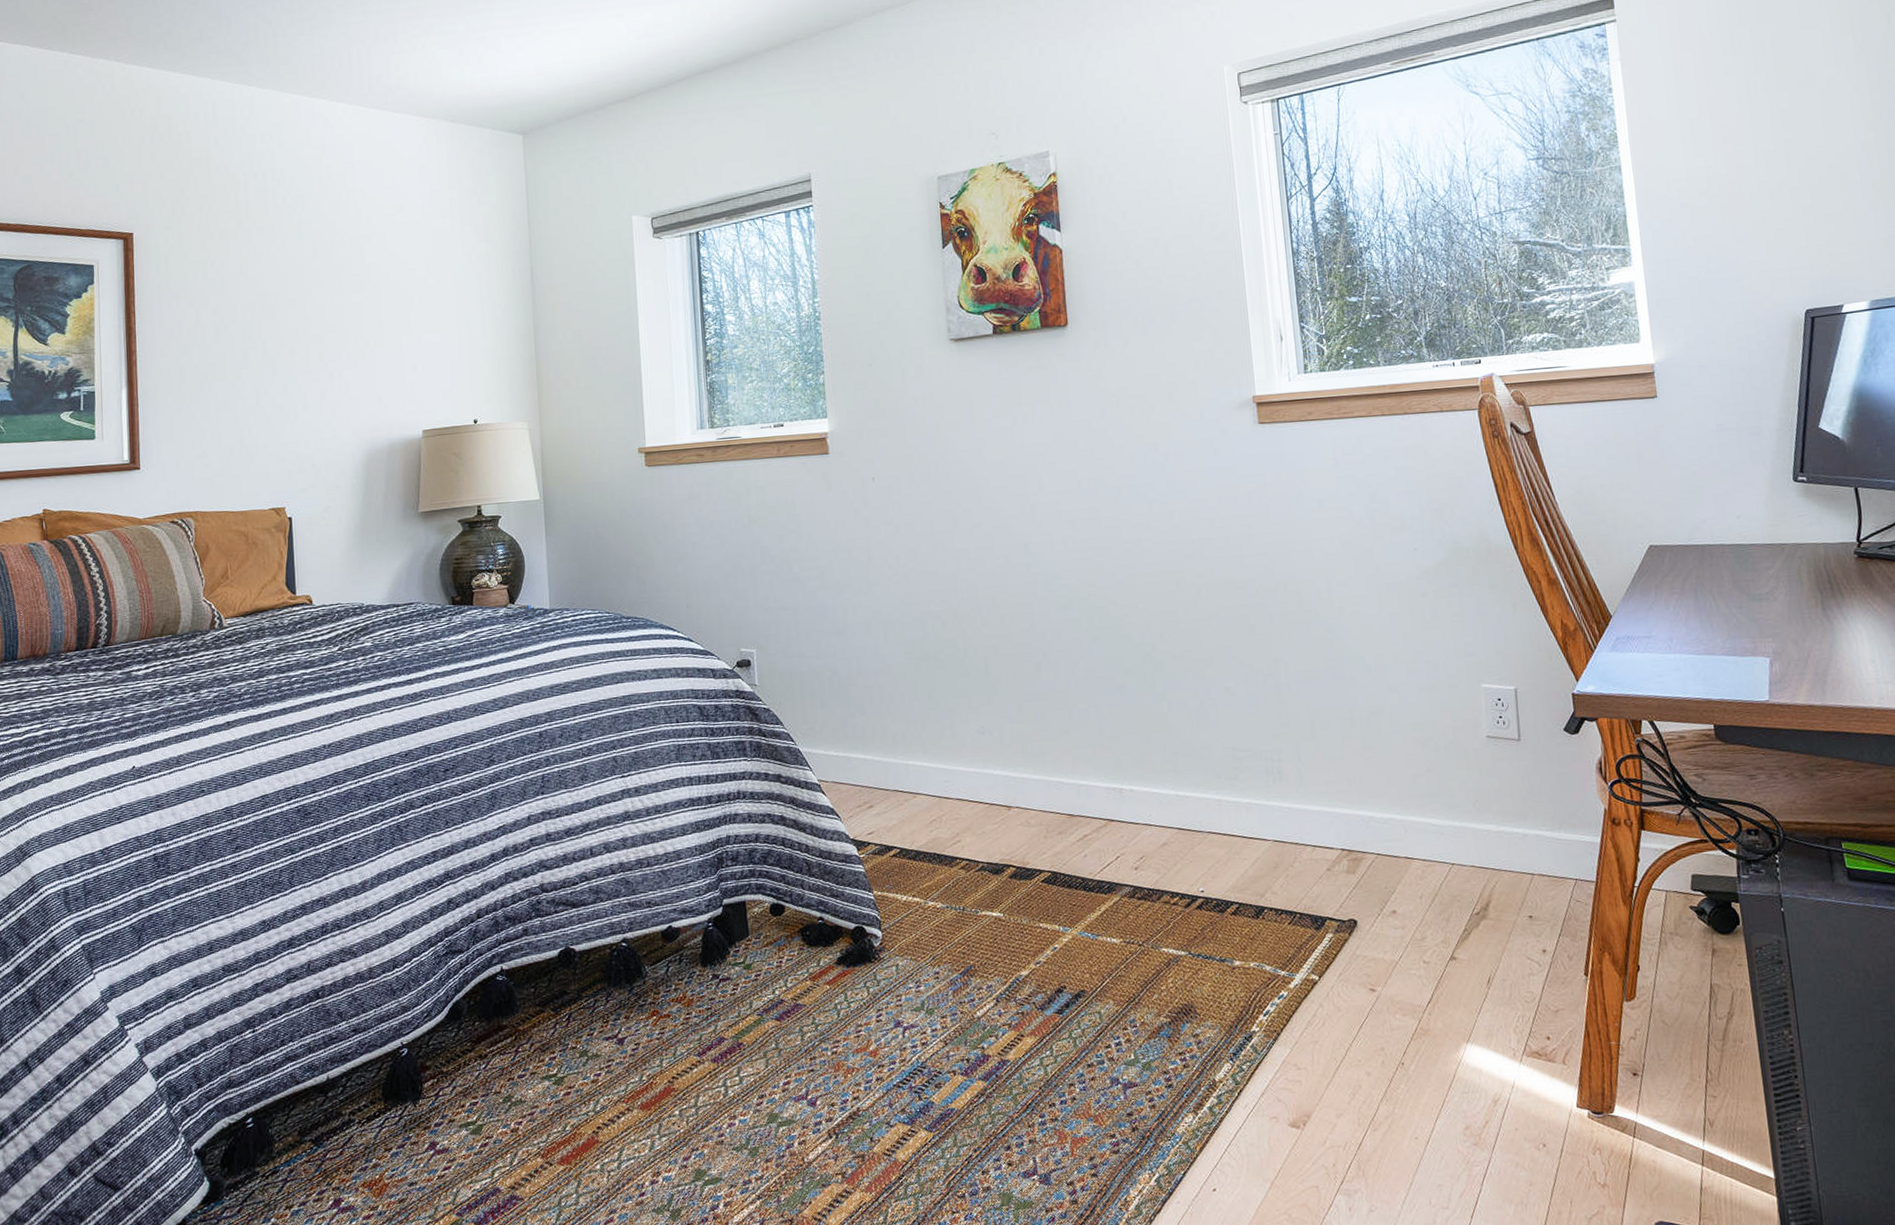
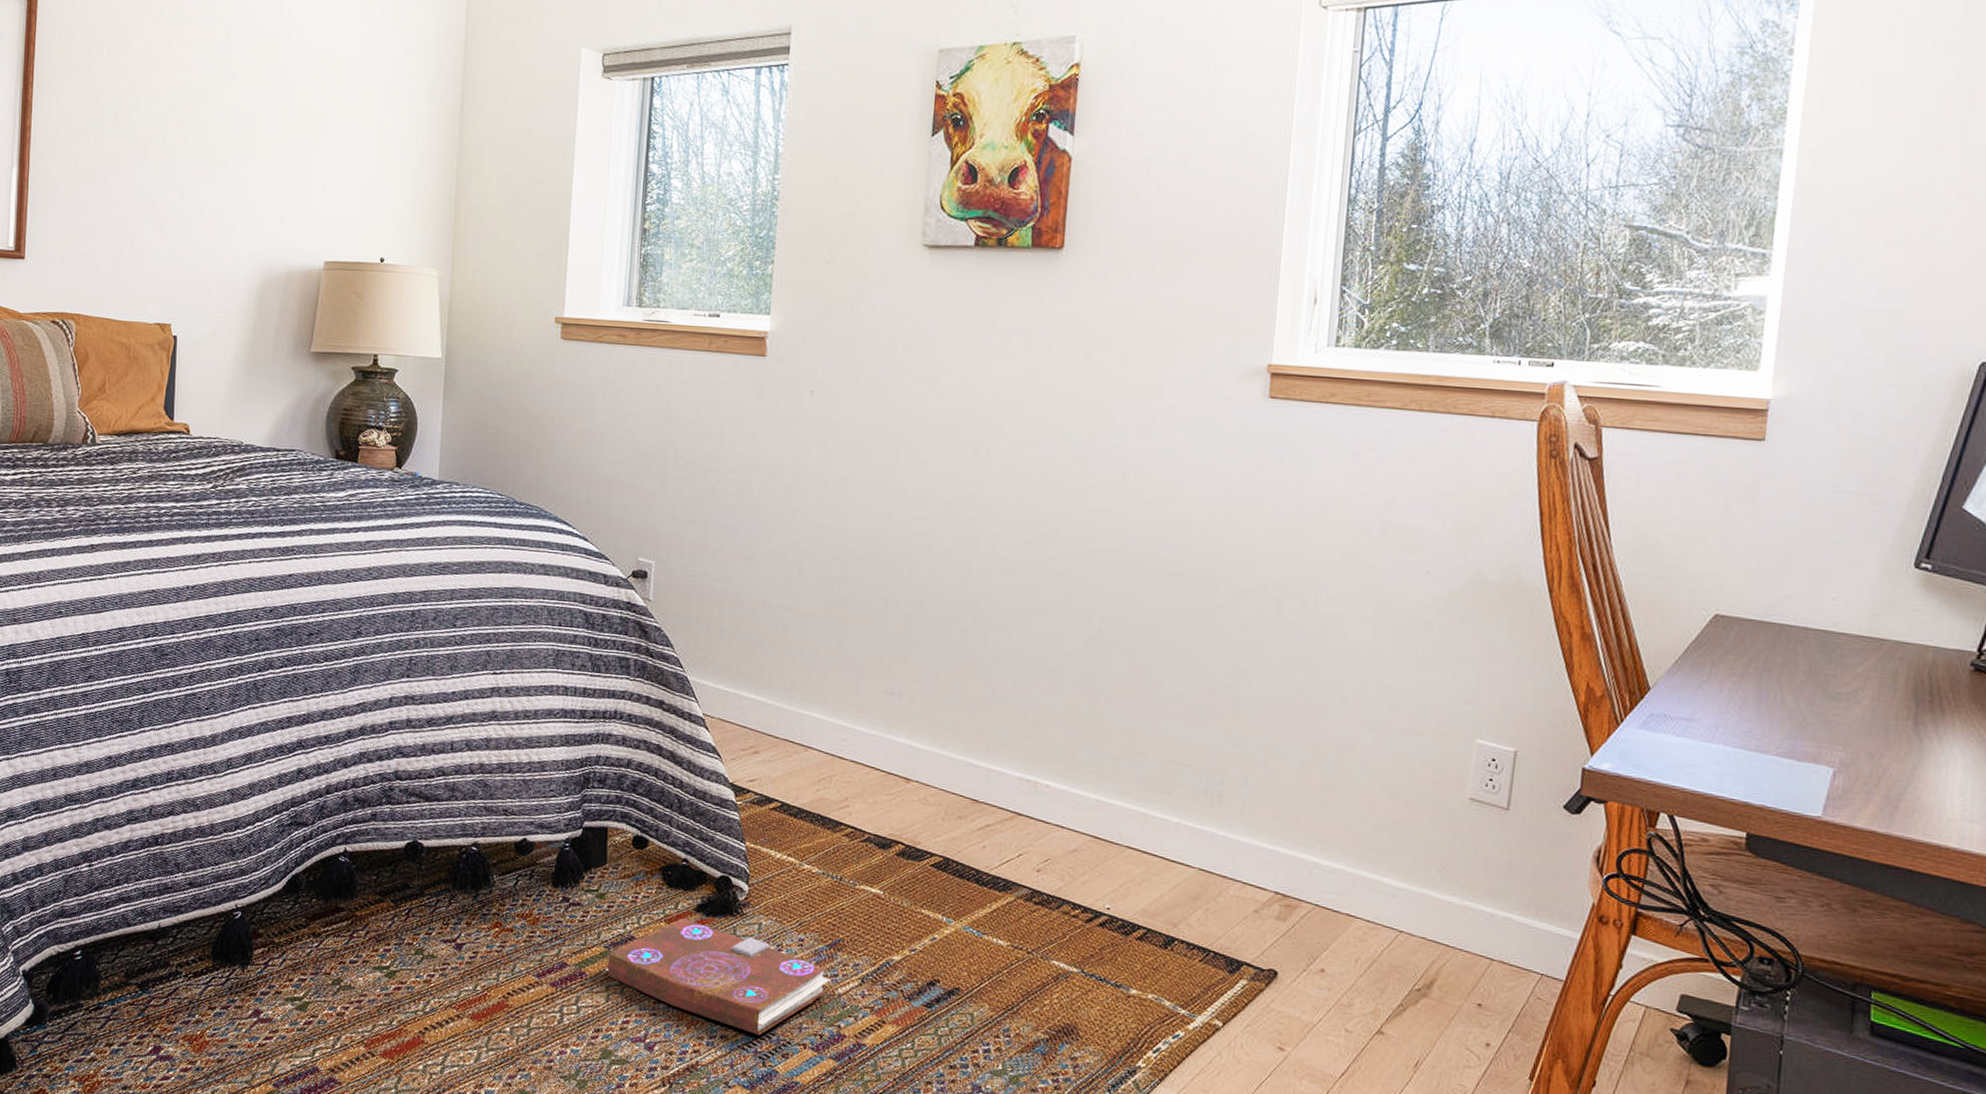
book: none [761,973,968,1071] -> present [605,918,830,1036]

